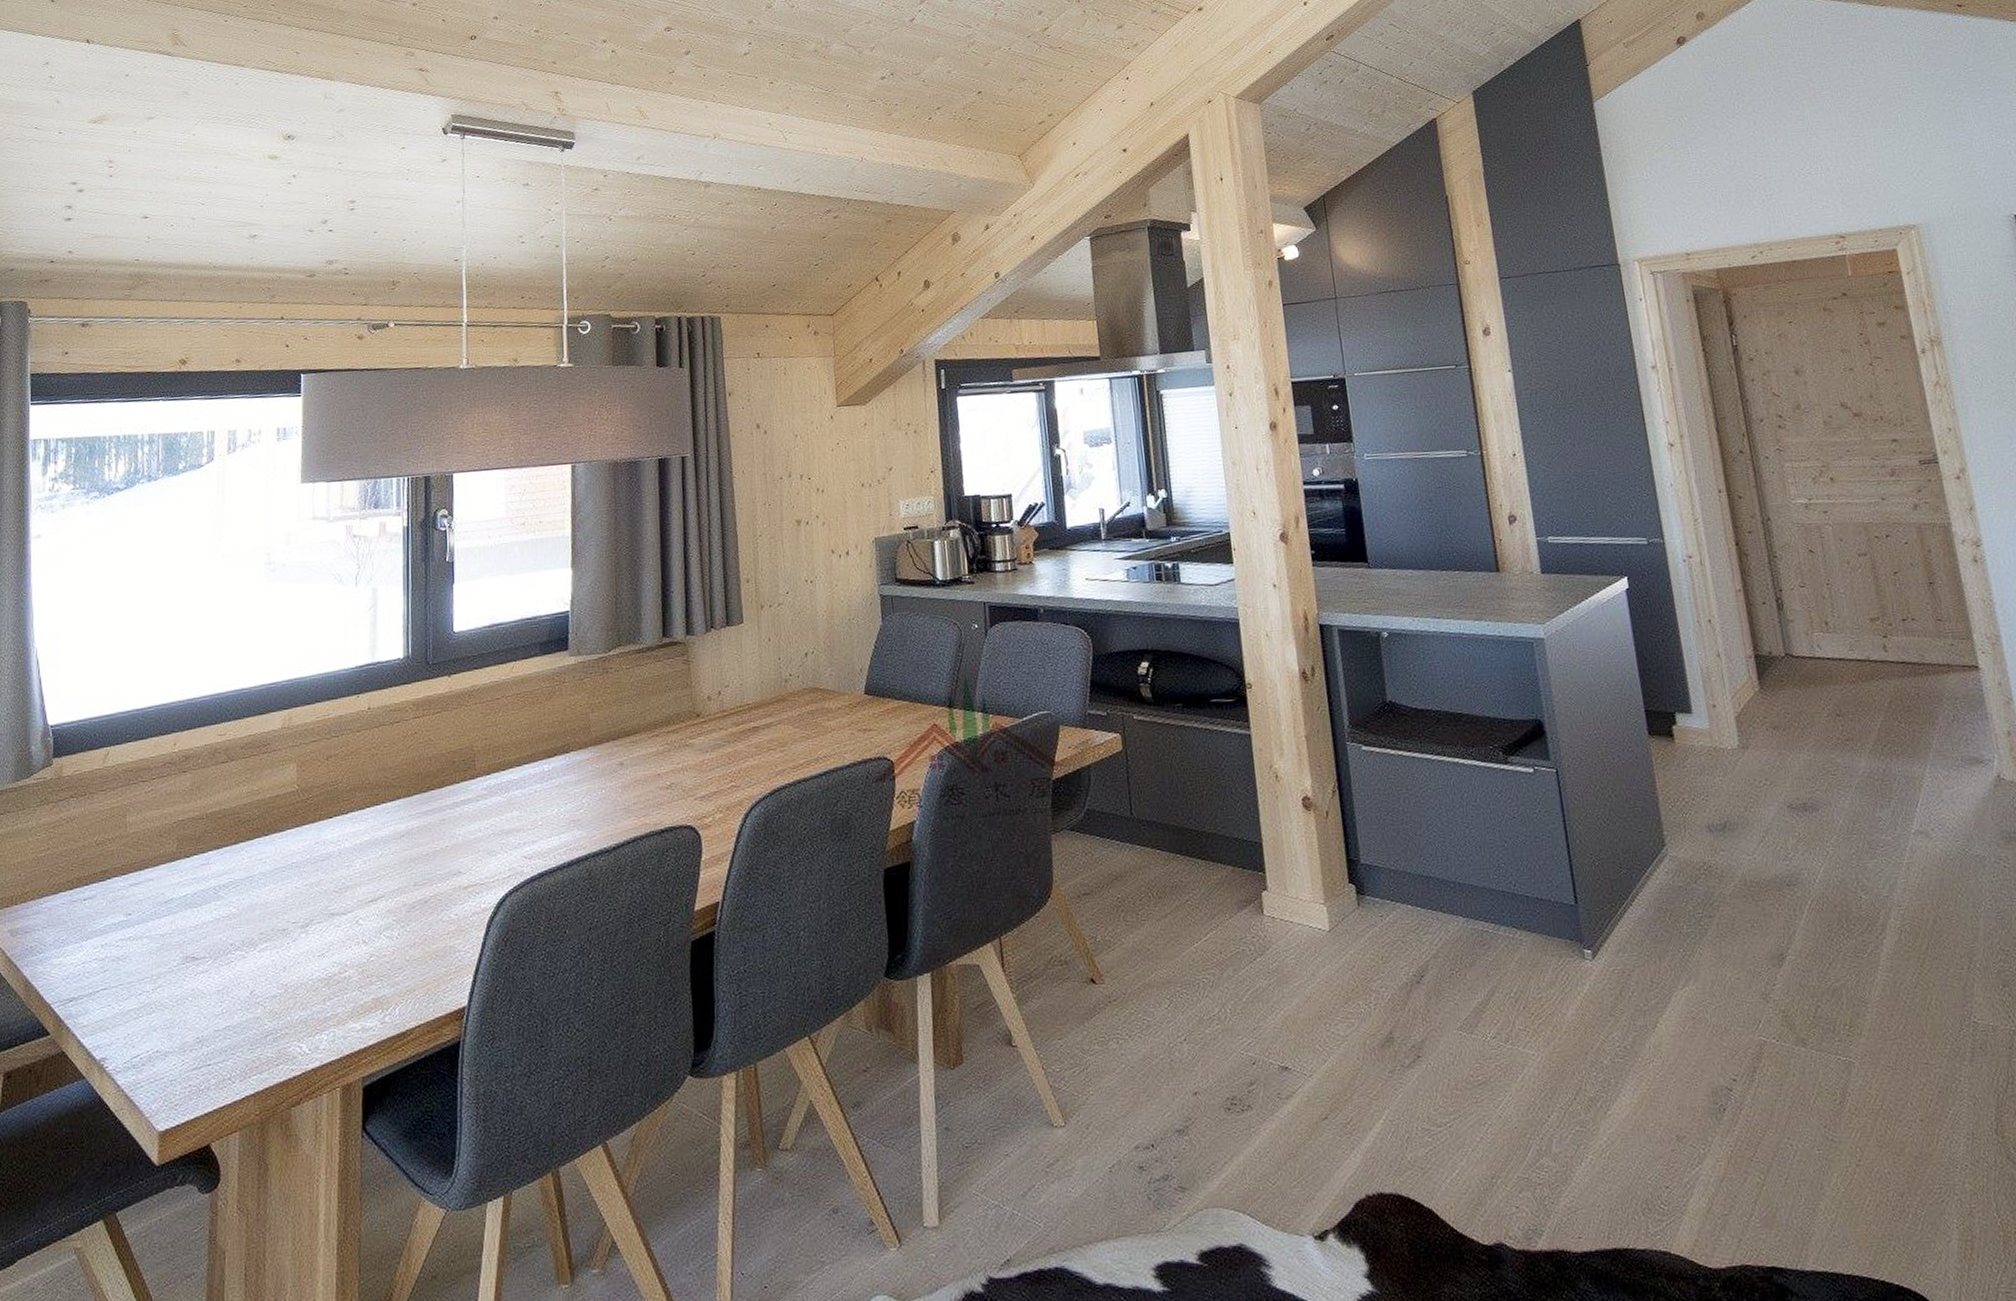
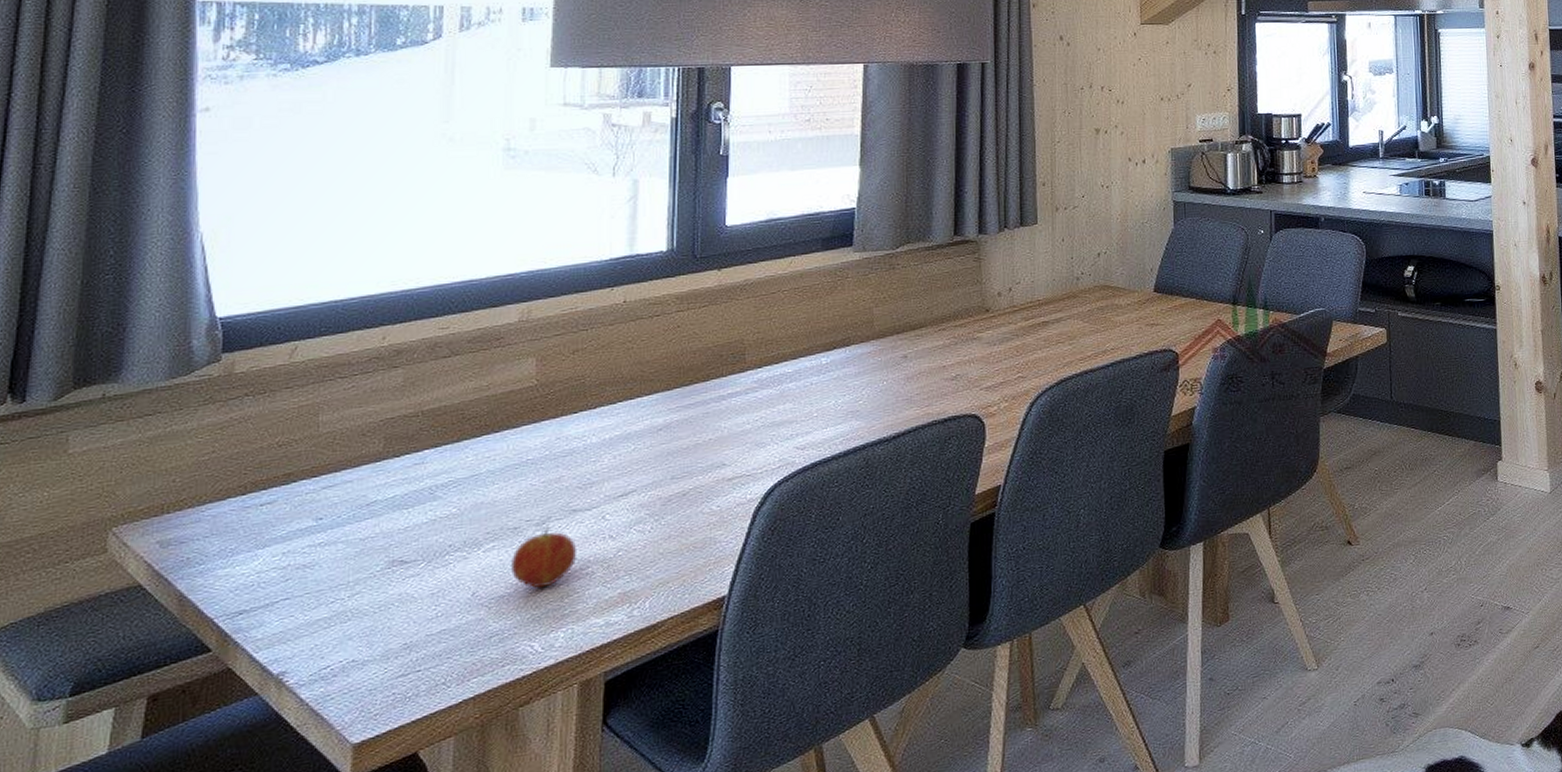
fruit: none [282,928,336,990] -> present [511,525,577,588]

